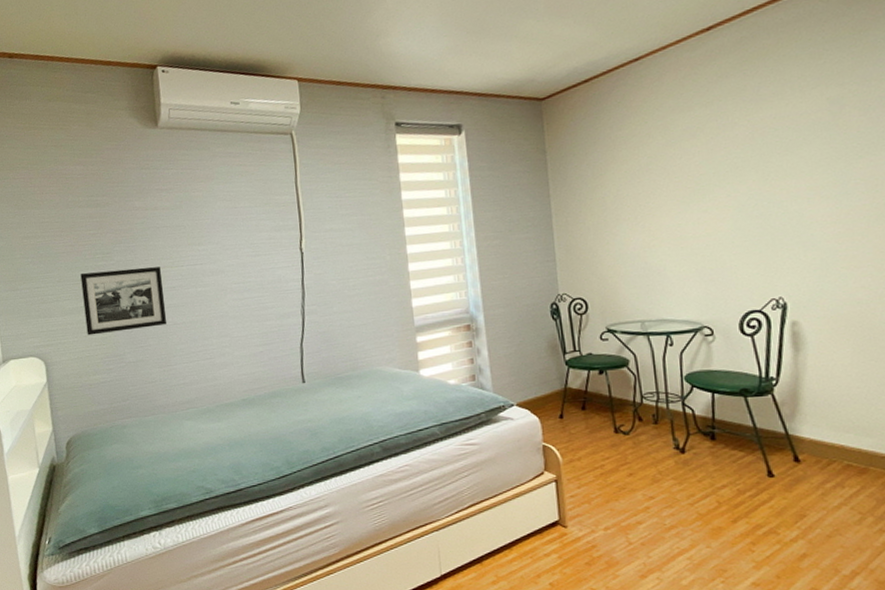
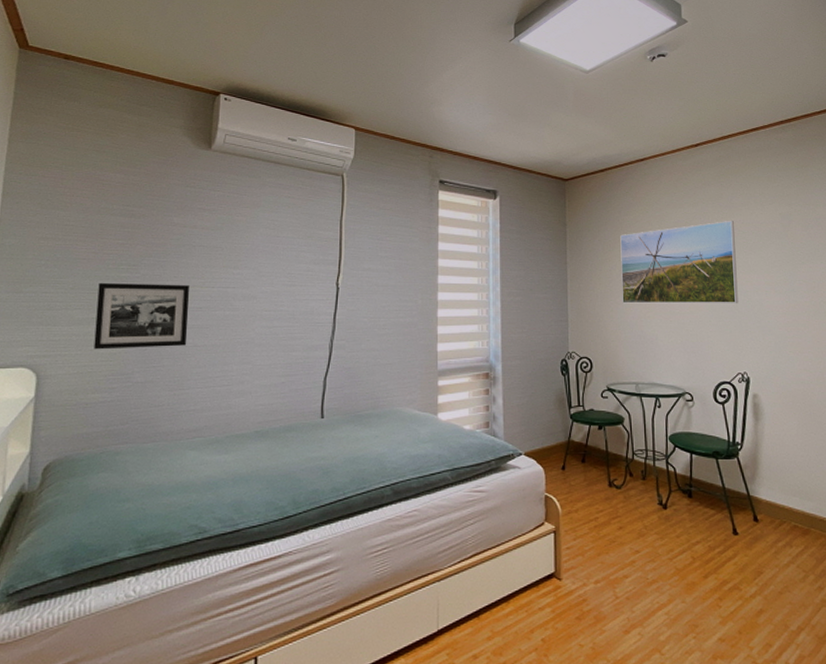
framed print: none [613,117,770,234] -> present [620,221,738,304]

